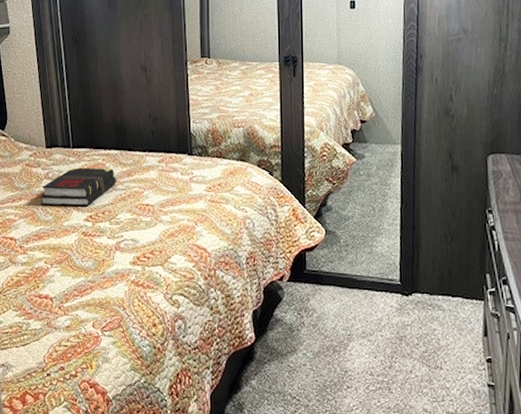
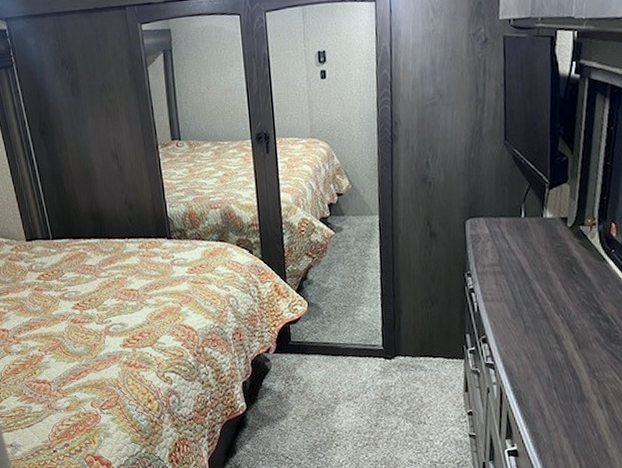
book: present [41,167,116,206] -> none [27,257,99,297]

